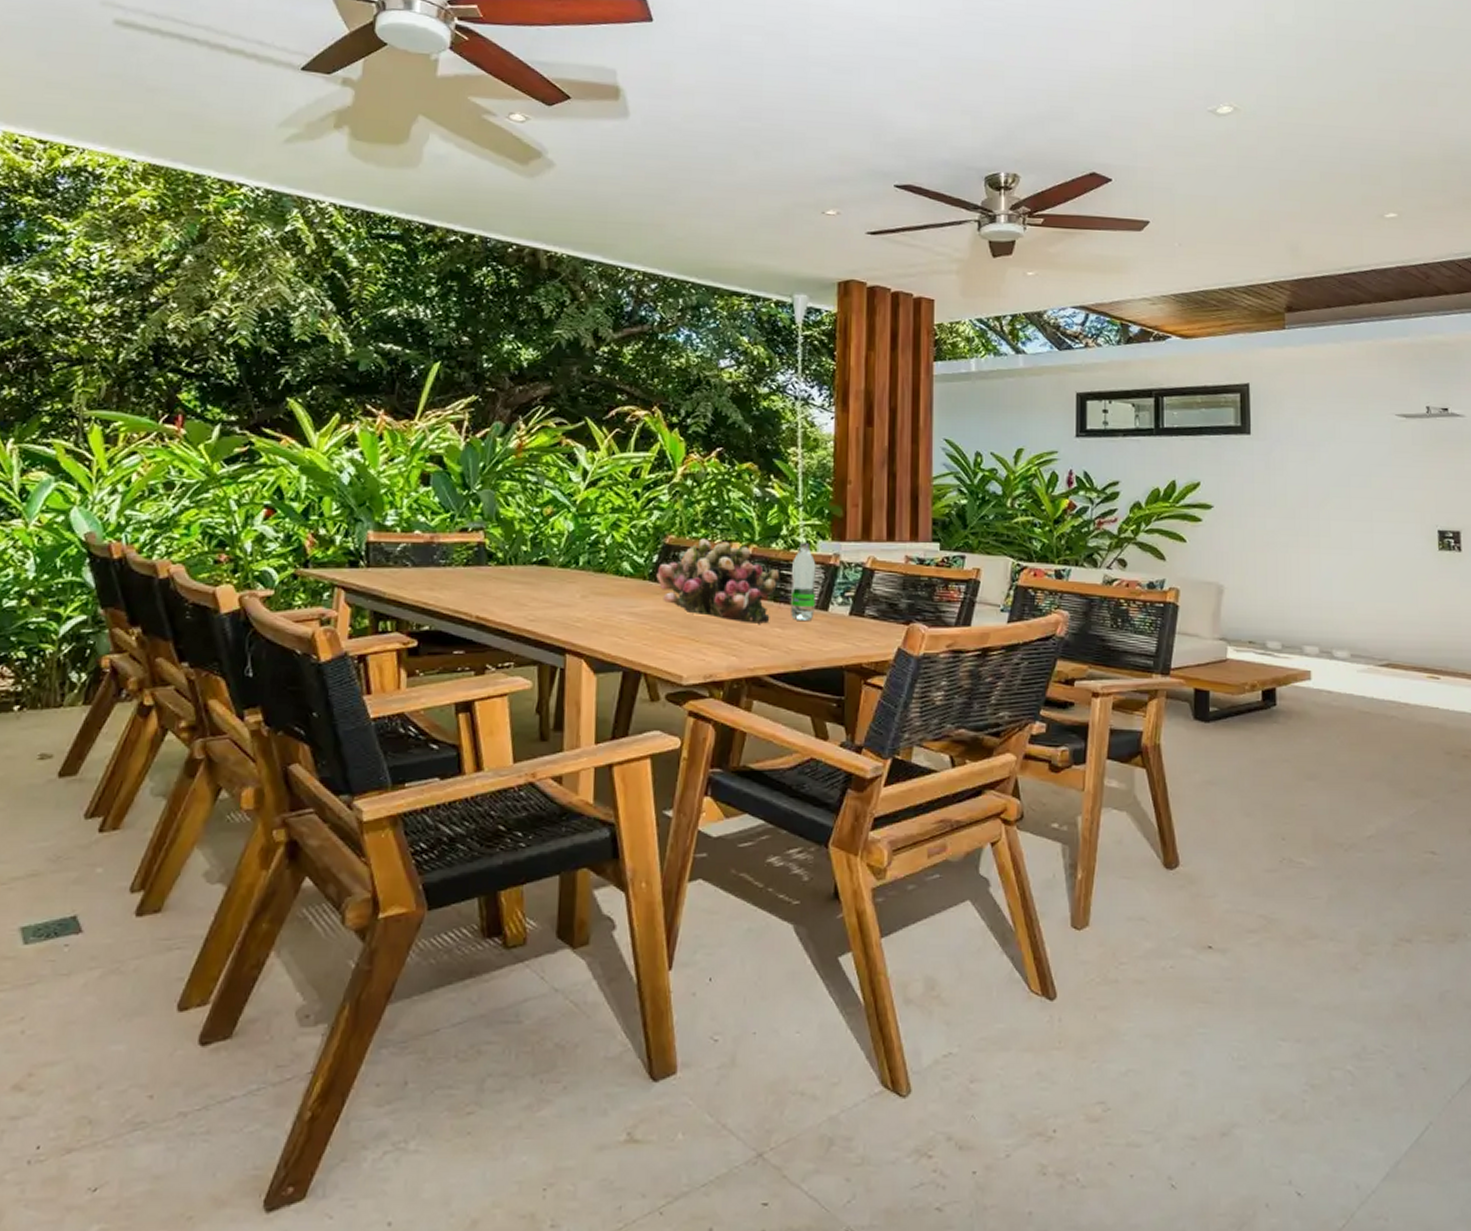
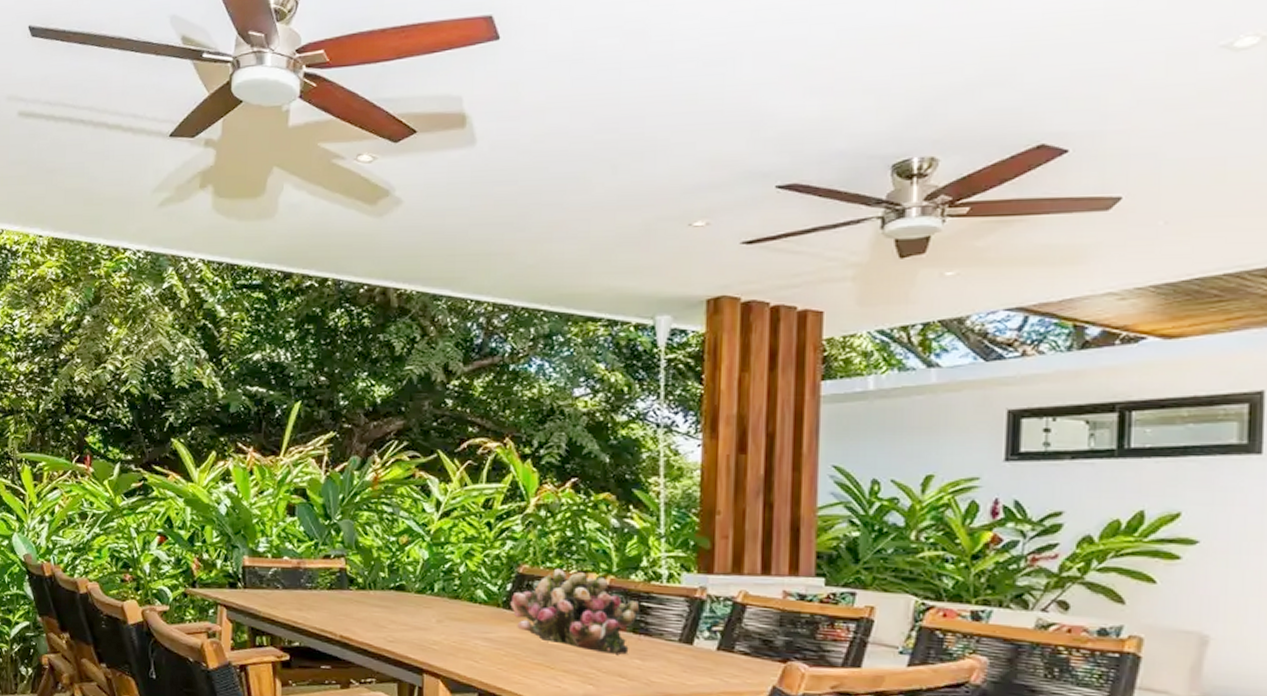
bottle: present [790,543,816,620] -> none [650,575,680,654]

